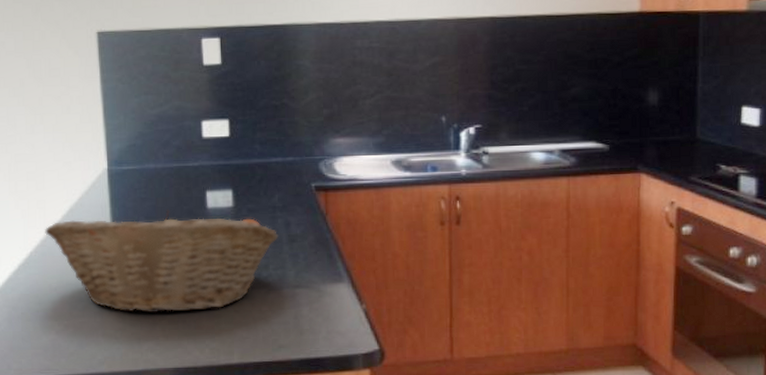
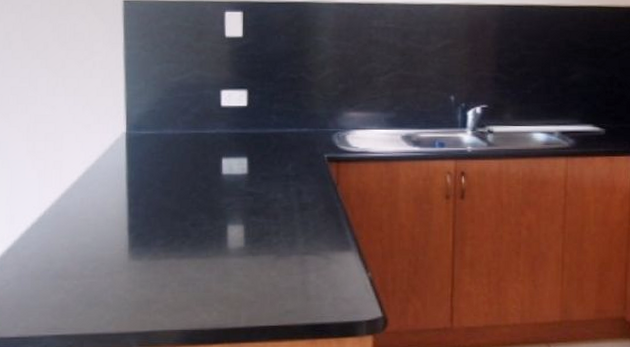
fruit basket: present [45,209,279,314] -> none [60,174,290,276]

